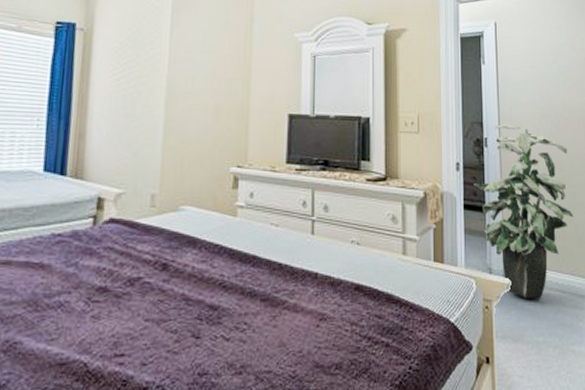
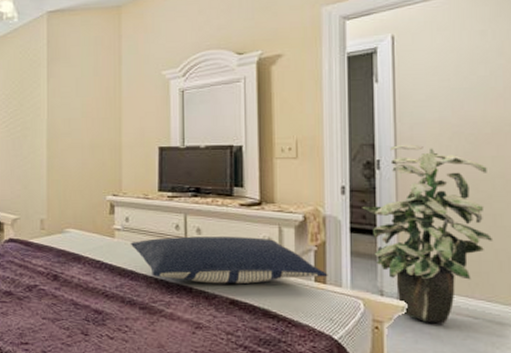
pillow: none [253,213,445,267] -> present [130,236,328,284]

